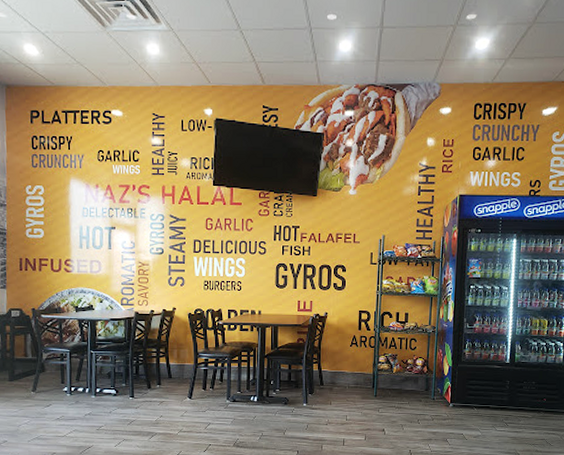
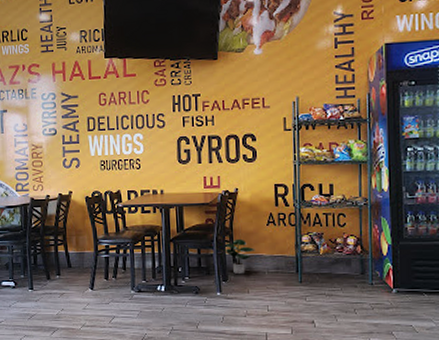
potted plant: none [313,357,339,389] -> present [225,238,255,275]

